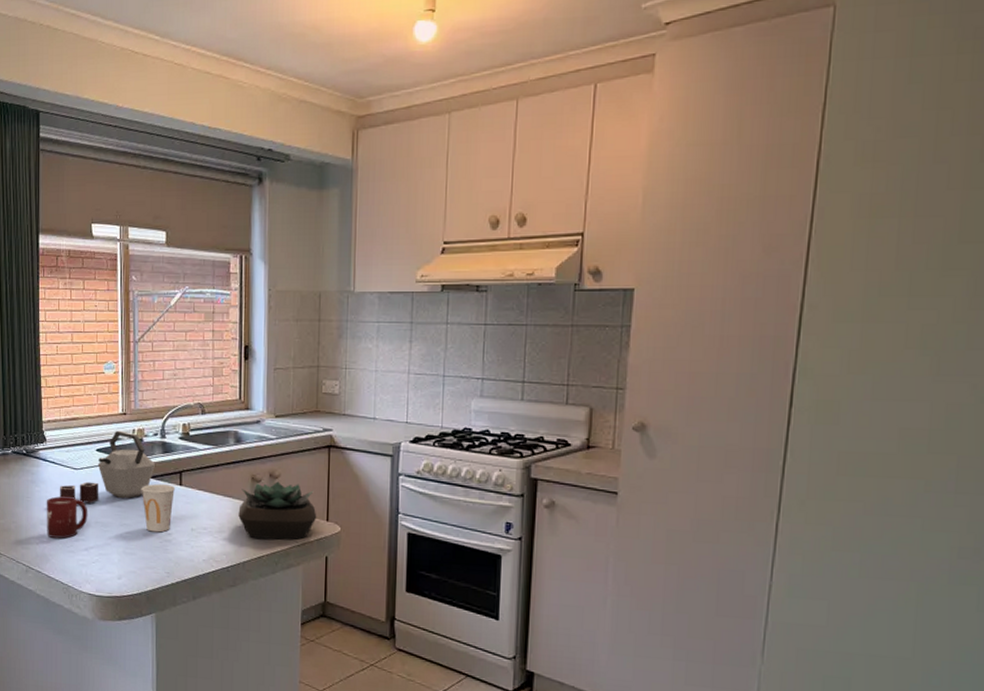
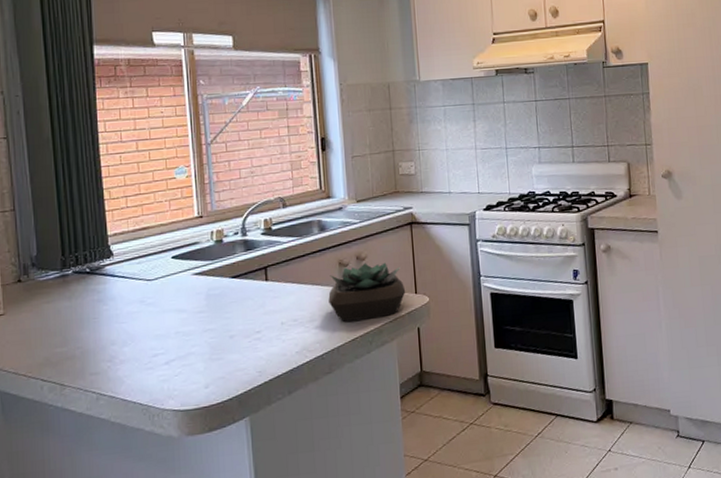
cup: present [46,496,88,539] -> none [116,309,167,358]
kettle: present [60,430,155,504] -> none [132,234,238,315]
cup: present [141,484,176,533] -> none [224,282,262,333]

